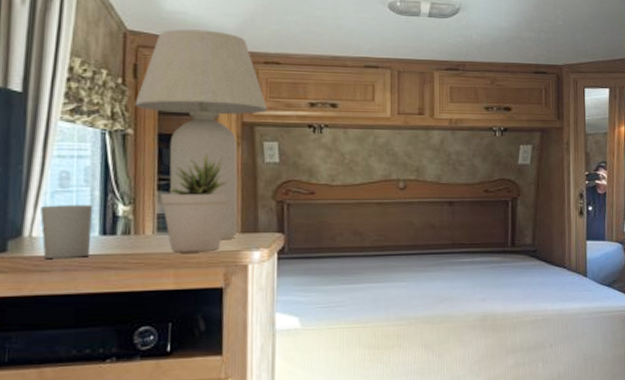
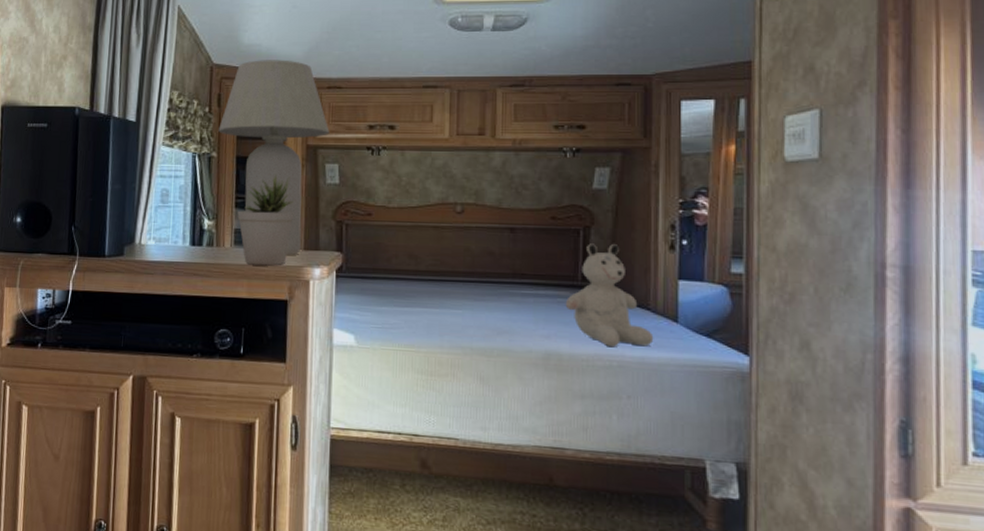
mug: present [40,205,93,260] -> none [147,218,186,265]
stuffed animal: none [498,213,569,304] -> present [565,243,654,348]

